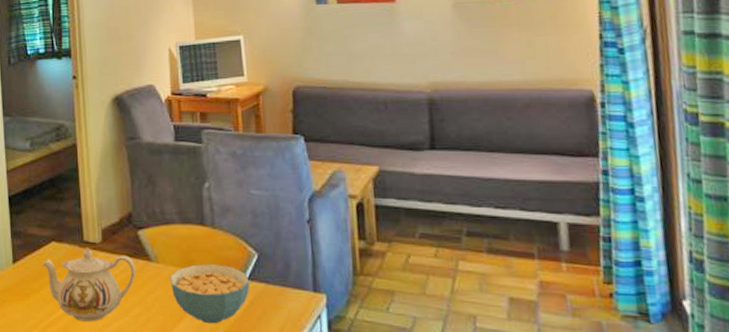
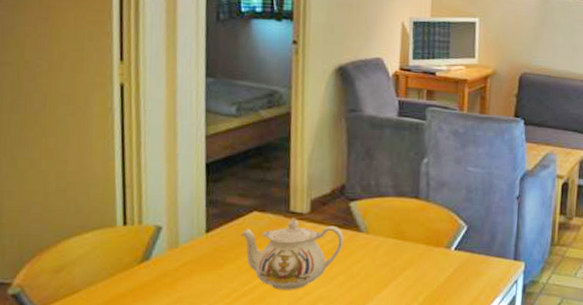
cereal bowl: present [170,263,250,324] -> none [378,234,457,290]

